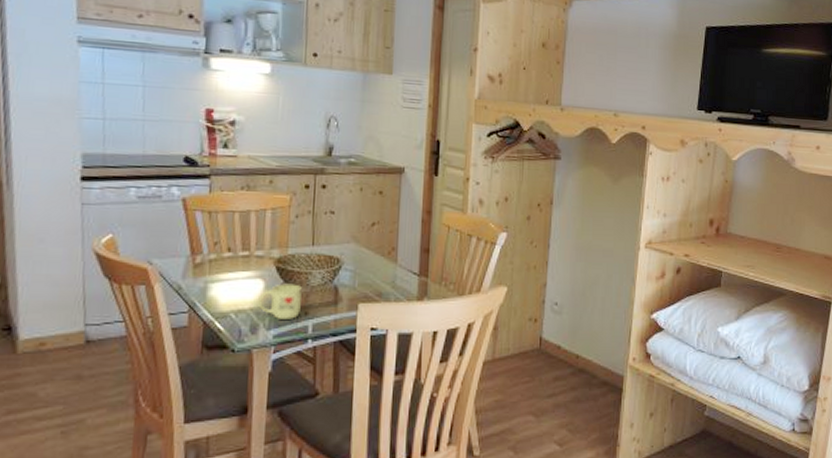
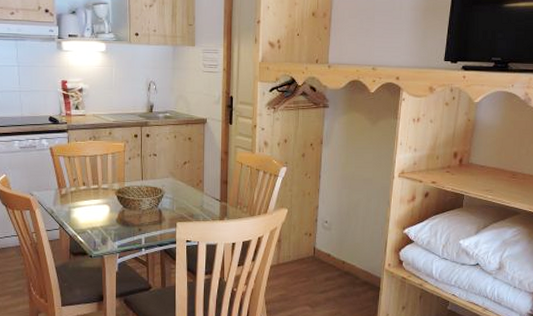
mug: present [257,283,302,319] -> none [105,208,136,234]

